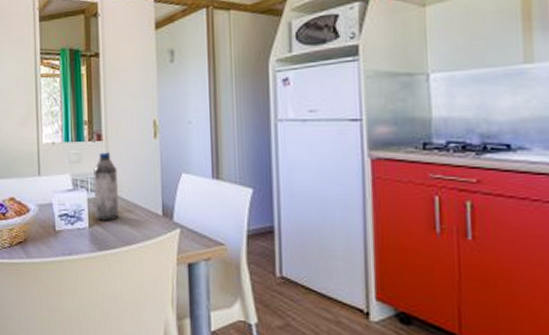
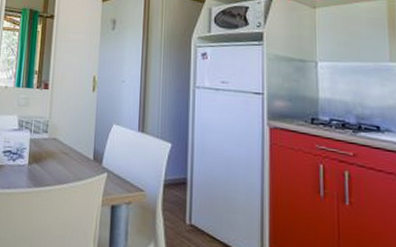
water bottle: present [94,152,118,221] -> none [35,99,58,161]

